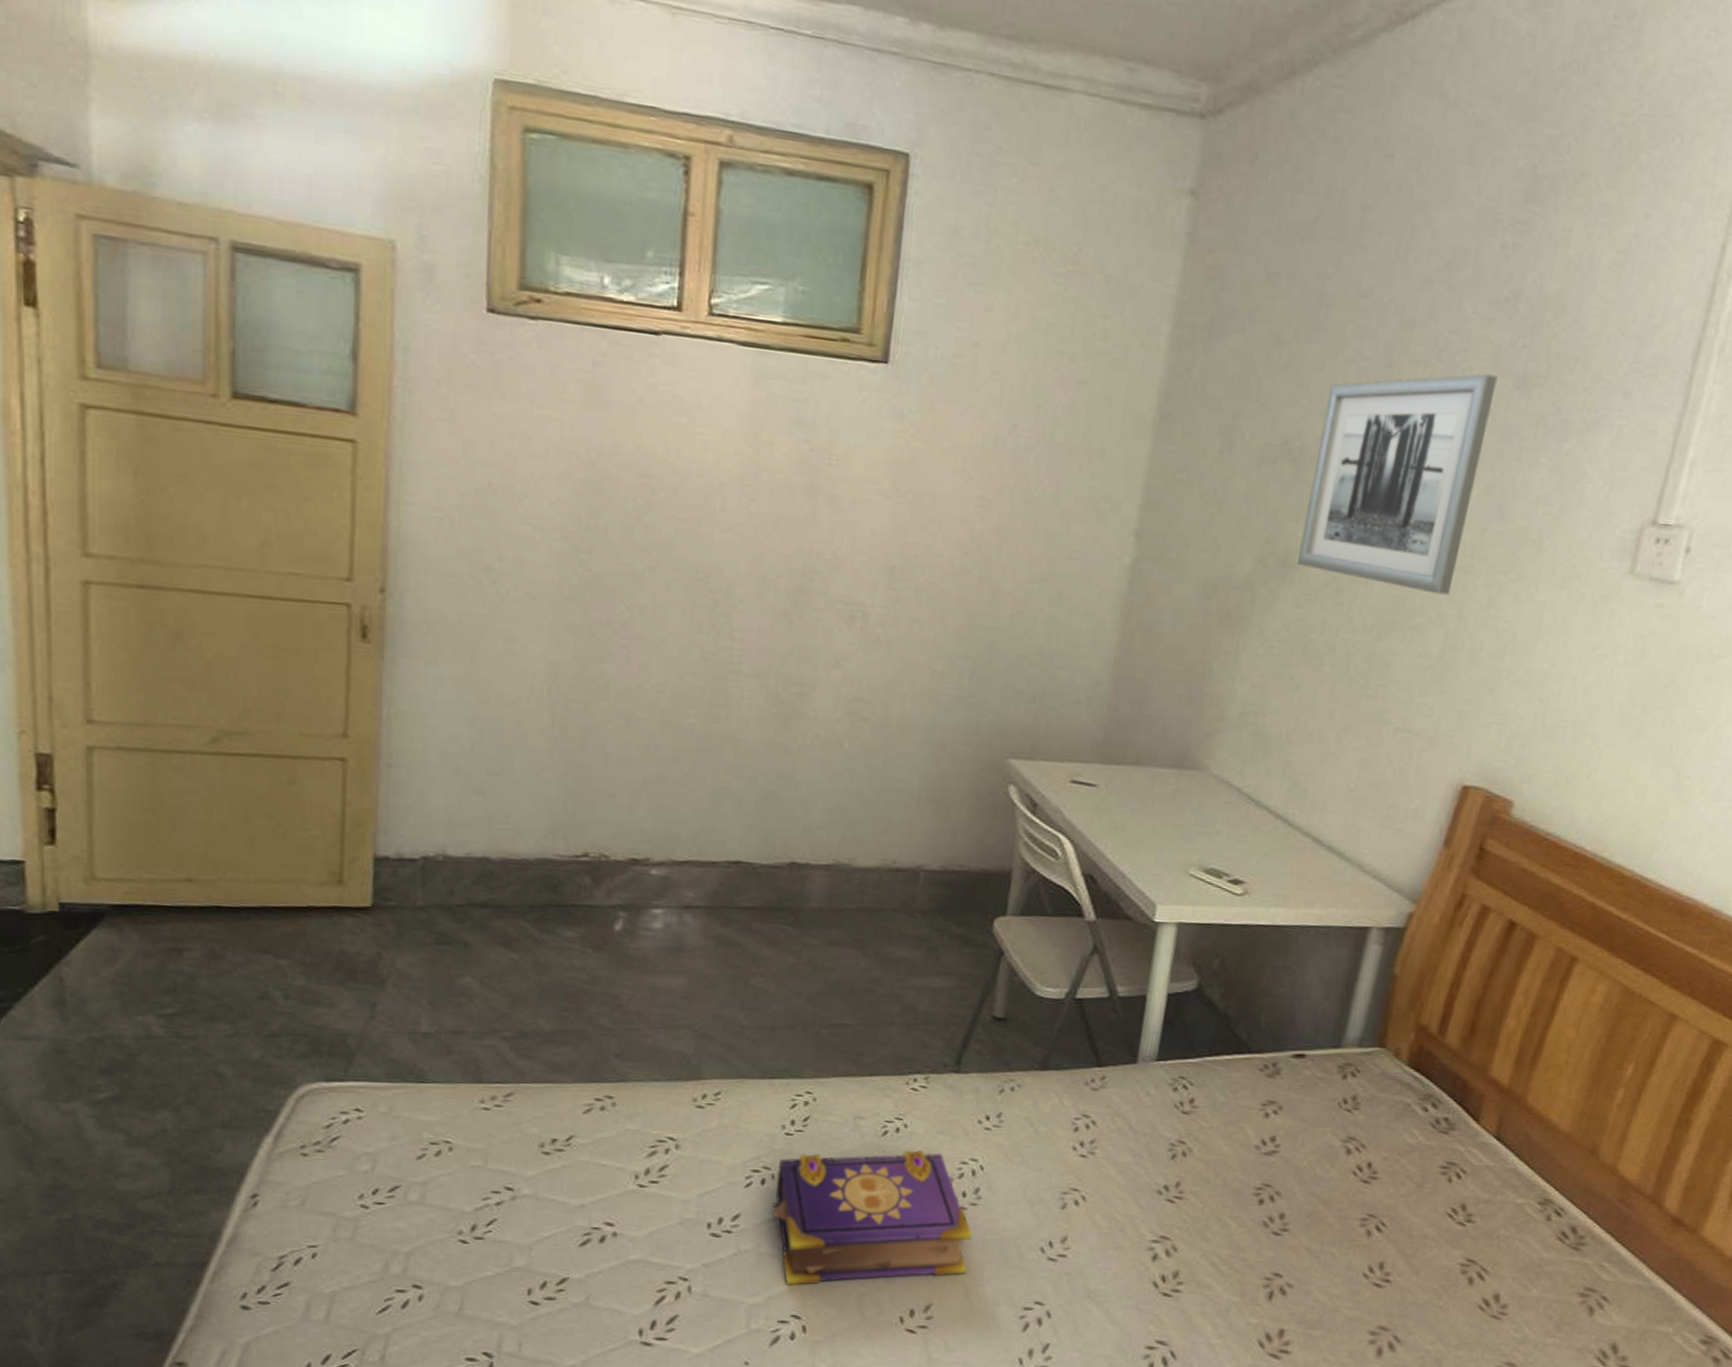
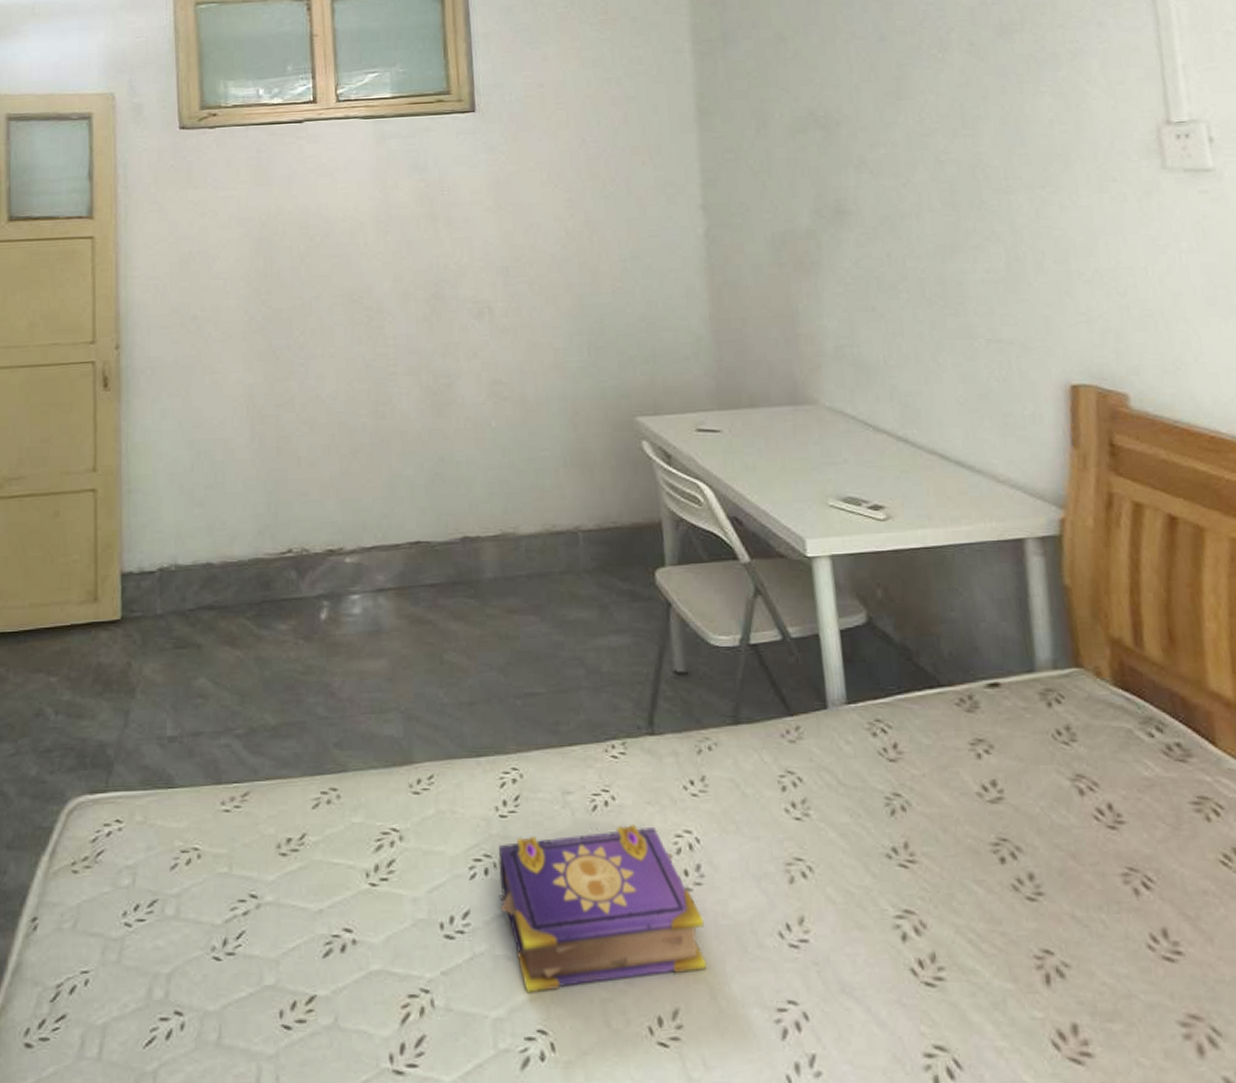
wall art: present [1297,374,1498,595] -> none [836,30,997,216]

